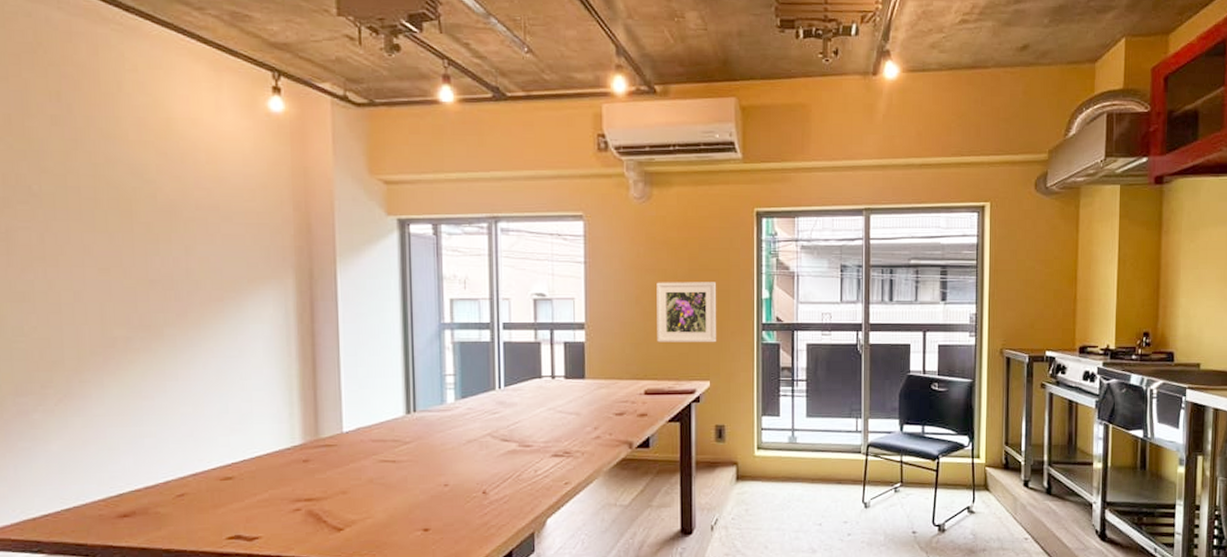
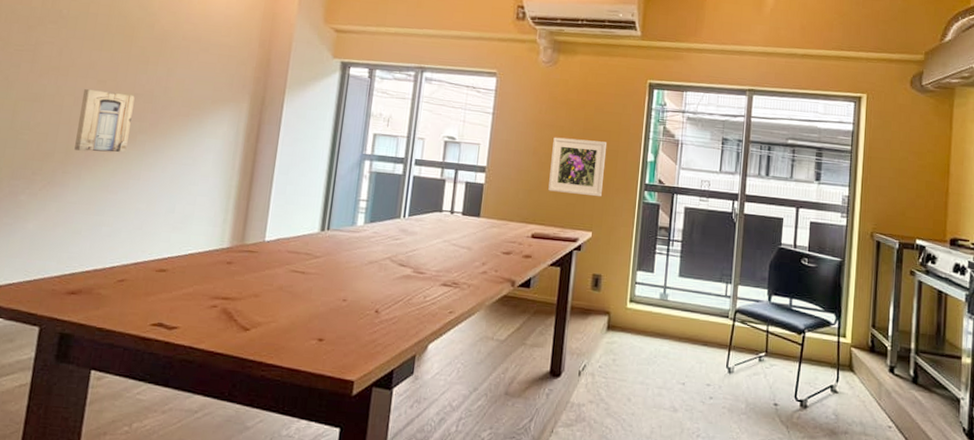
wall art: none [82,281,154,354] -> present [74,89,135,153]

